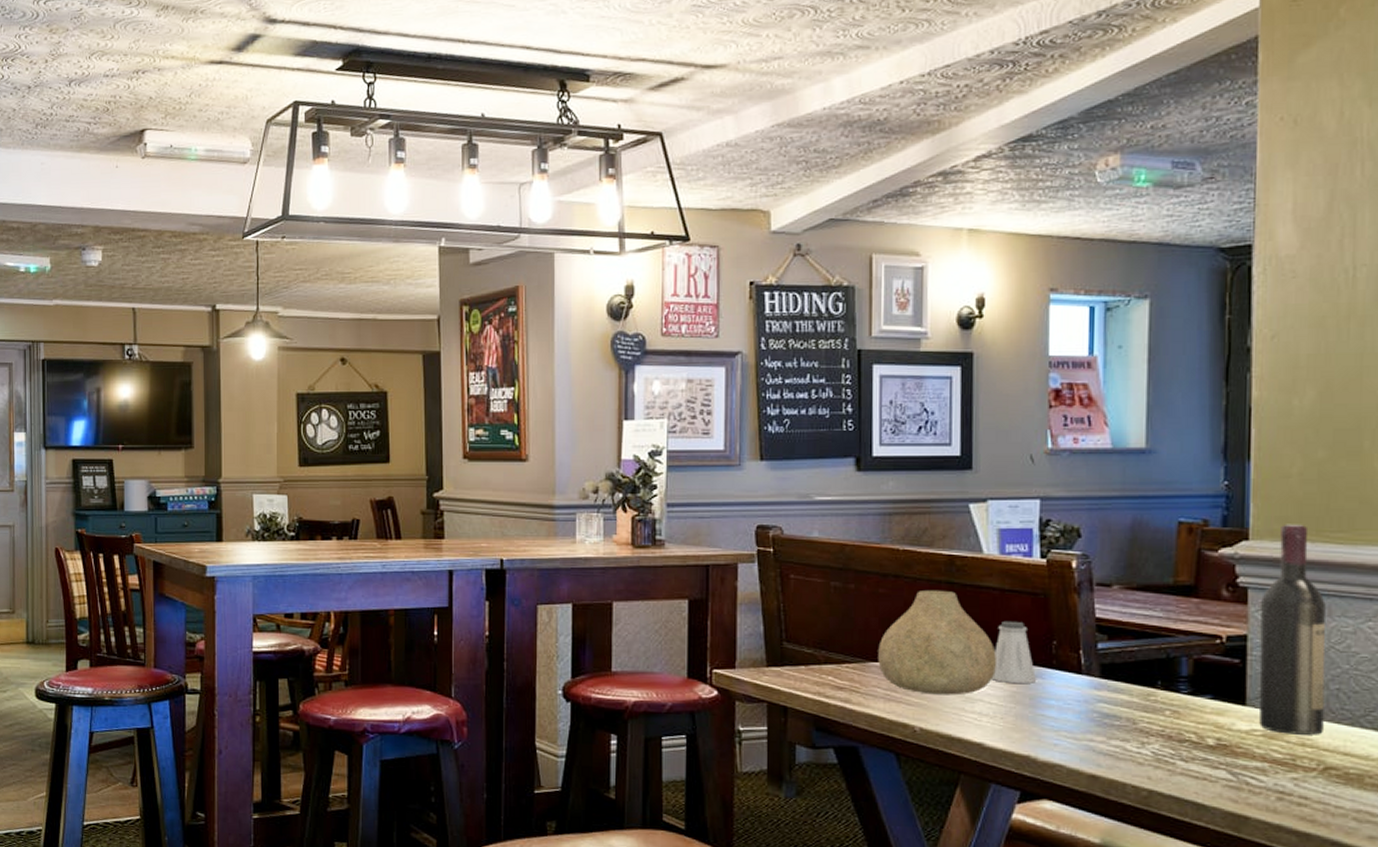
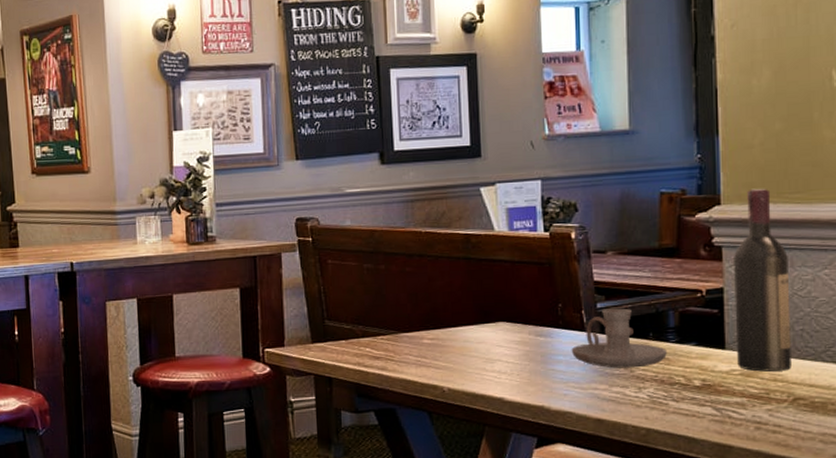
vase: present [878,589,996,695] -> none [408,265,511,358]
saltshaker: present [991,620,1036,683] -> none [507,288,546,343]
candle holder: none [1065,650,1177,720] -> present [571,308,667,368]

